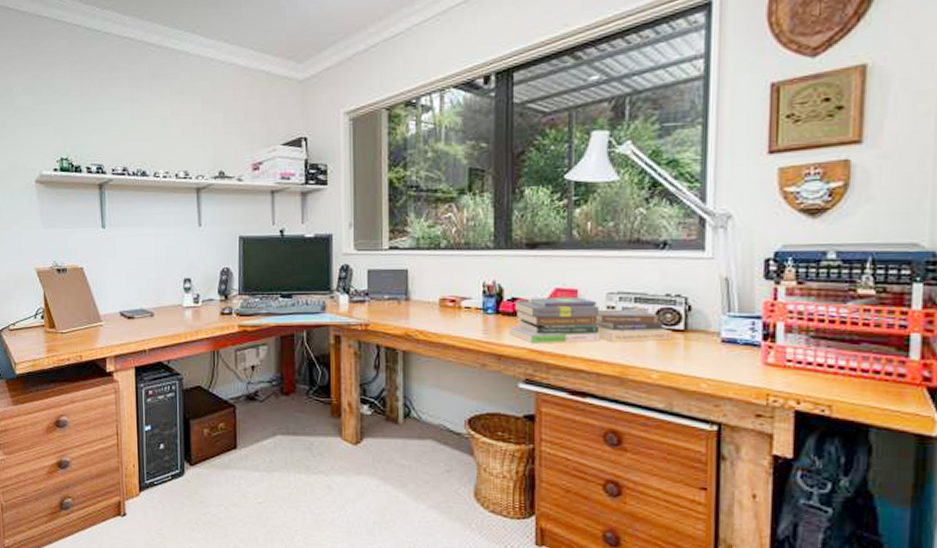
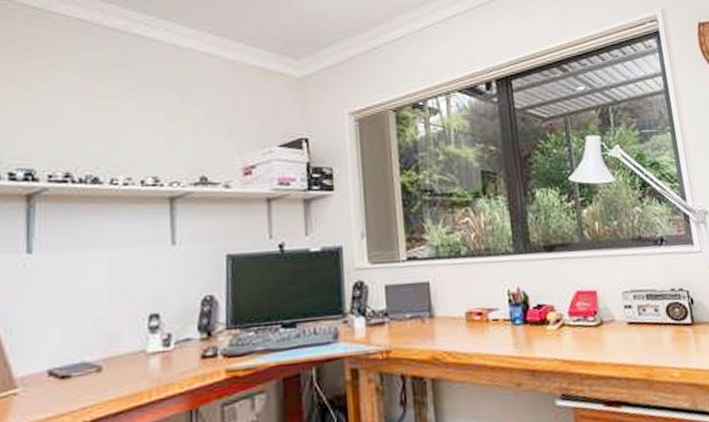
books: present [509,297,600,343] -> none [538,299,624,353]
books: present [595,309,672,342] -> none [616,307,684,343]

